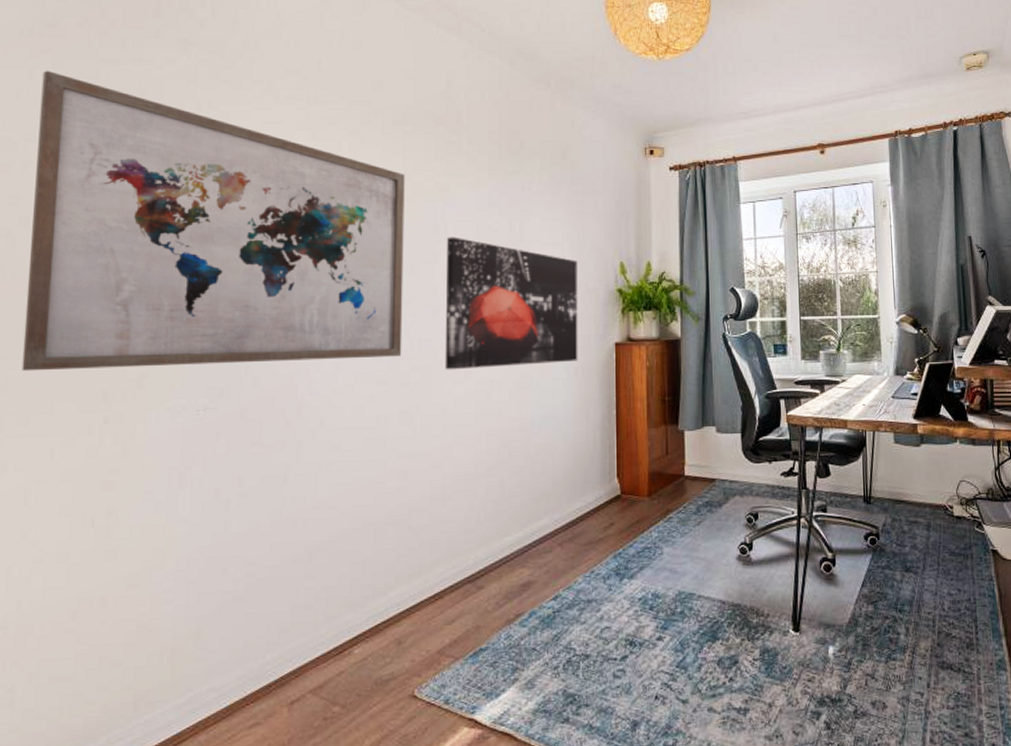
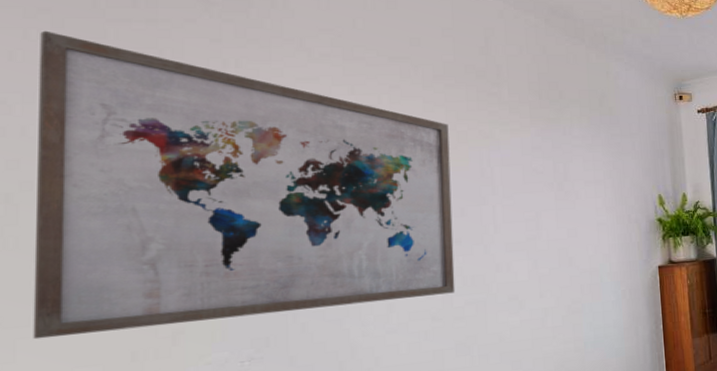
wall art: present [444,237,578,370] -> none [494,179,625,302]

